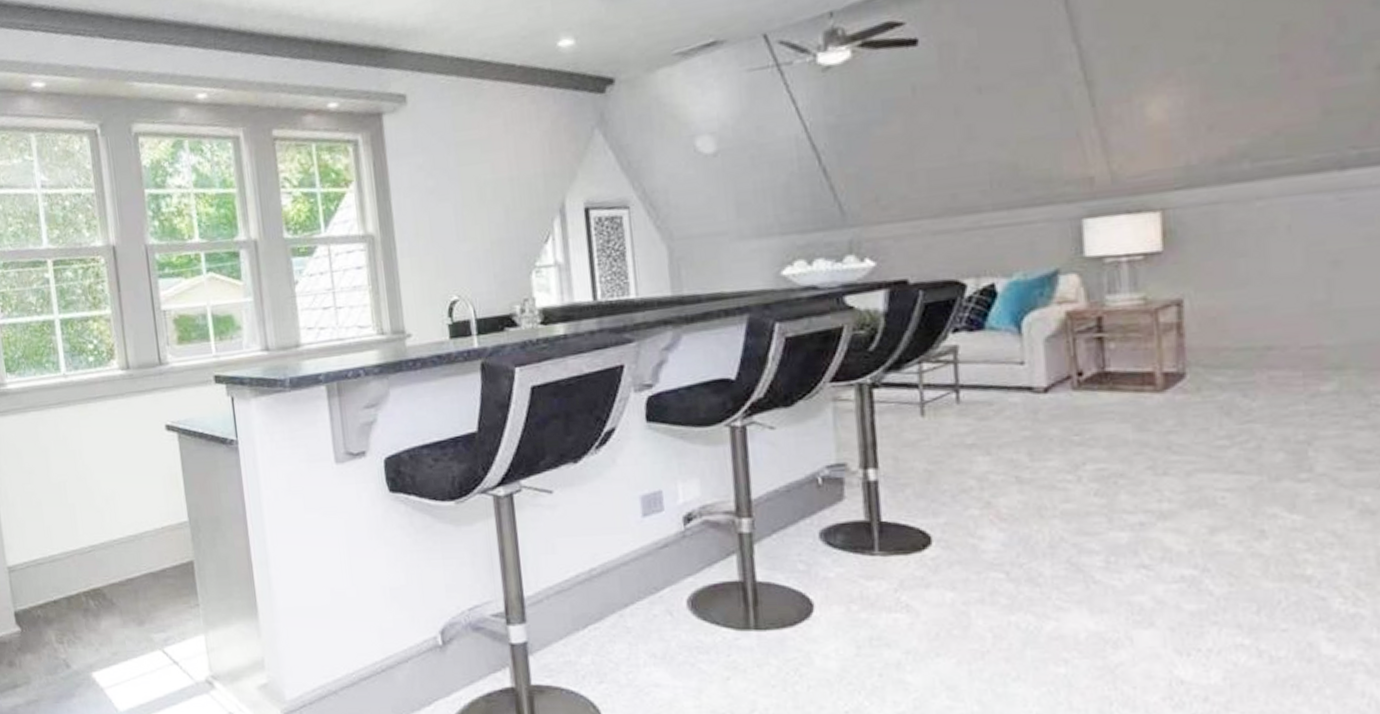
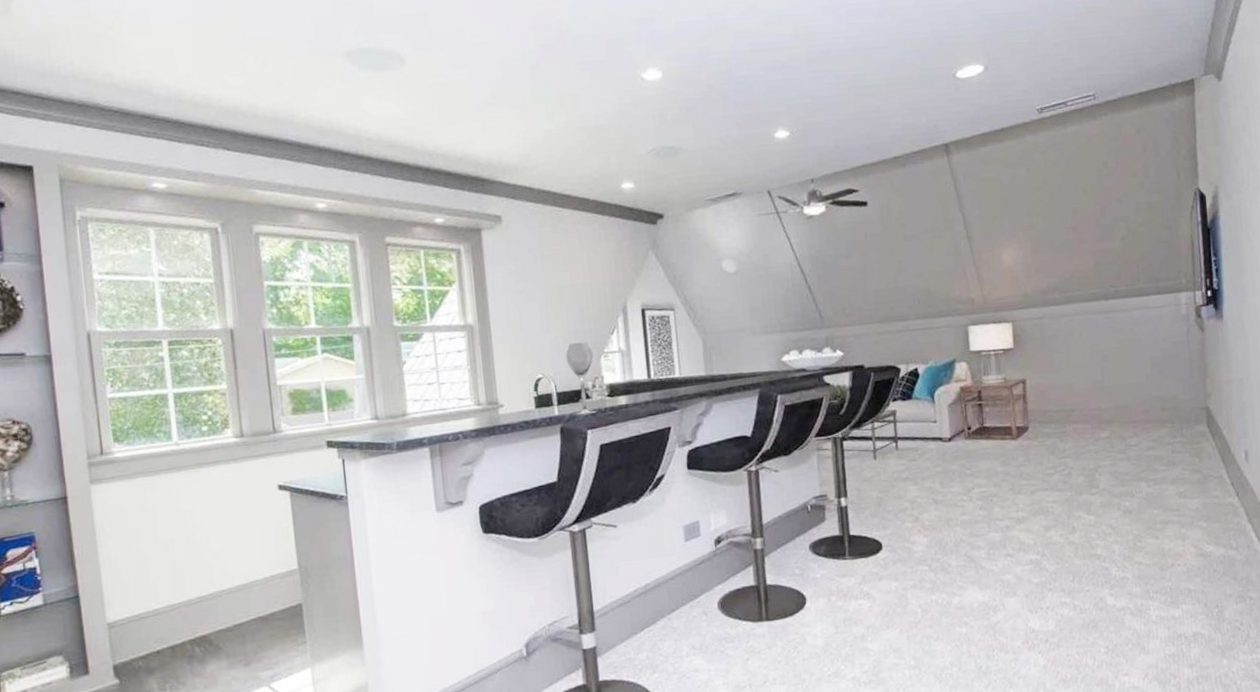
wineglass: none [487,253,528,350] -> present [565,342,598,416]

